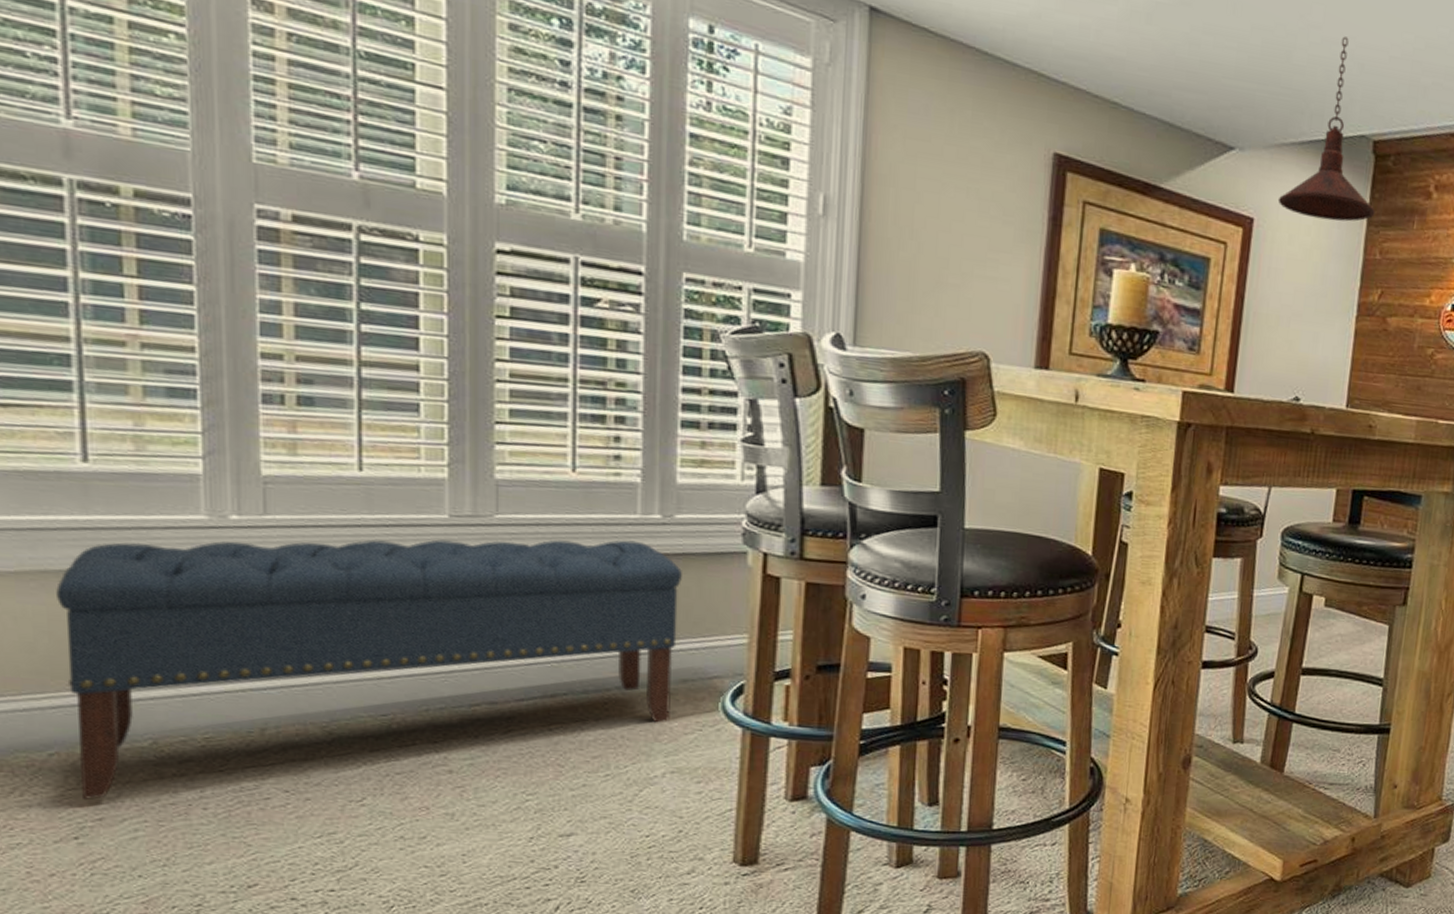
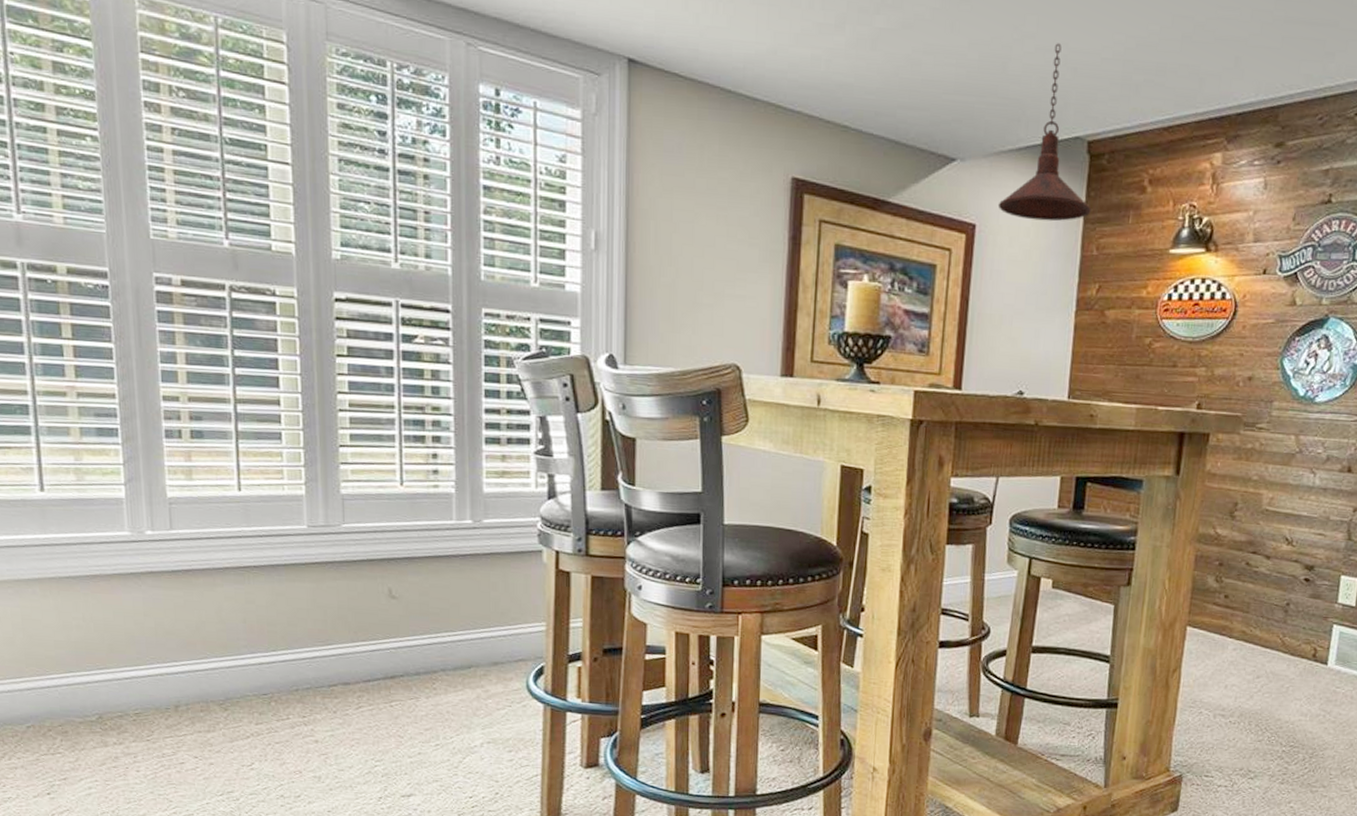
bench: present [56,539,682,799] -> none [26,542,490,763]

